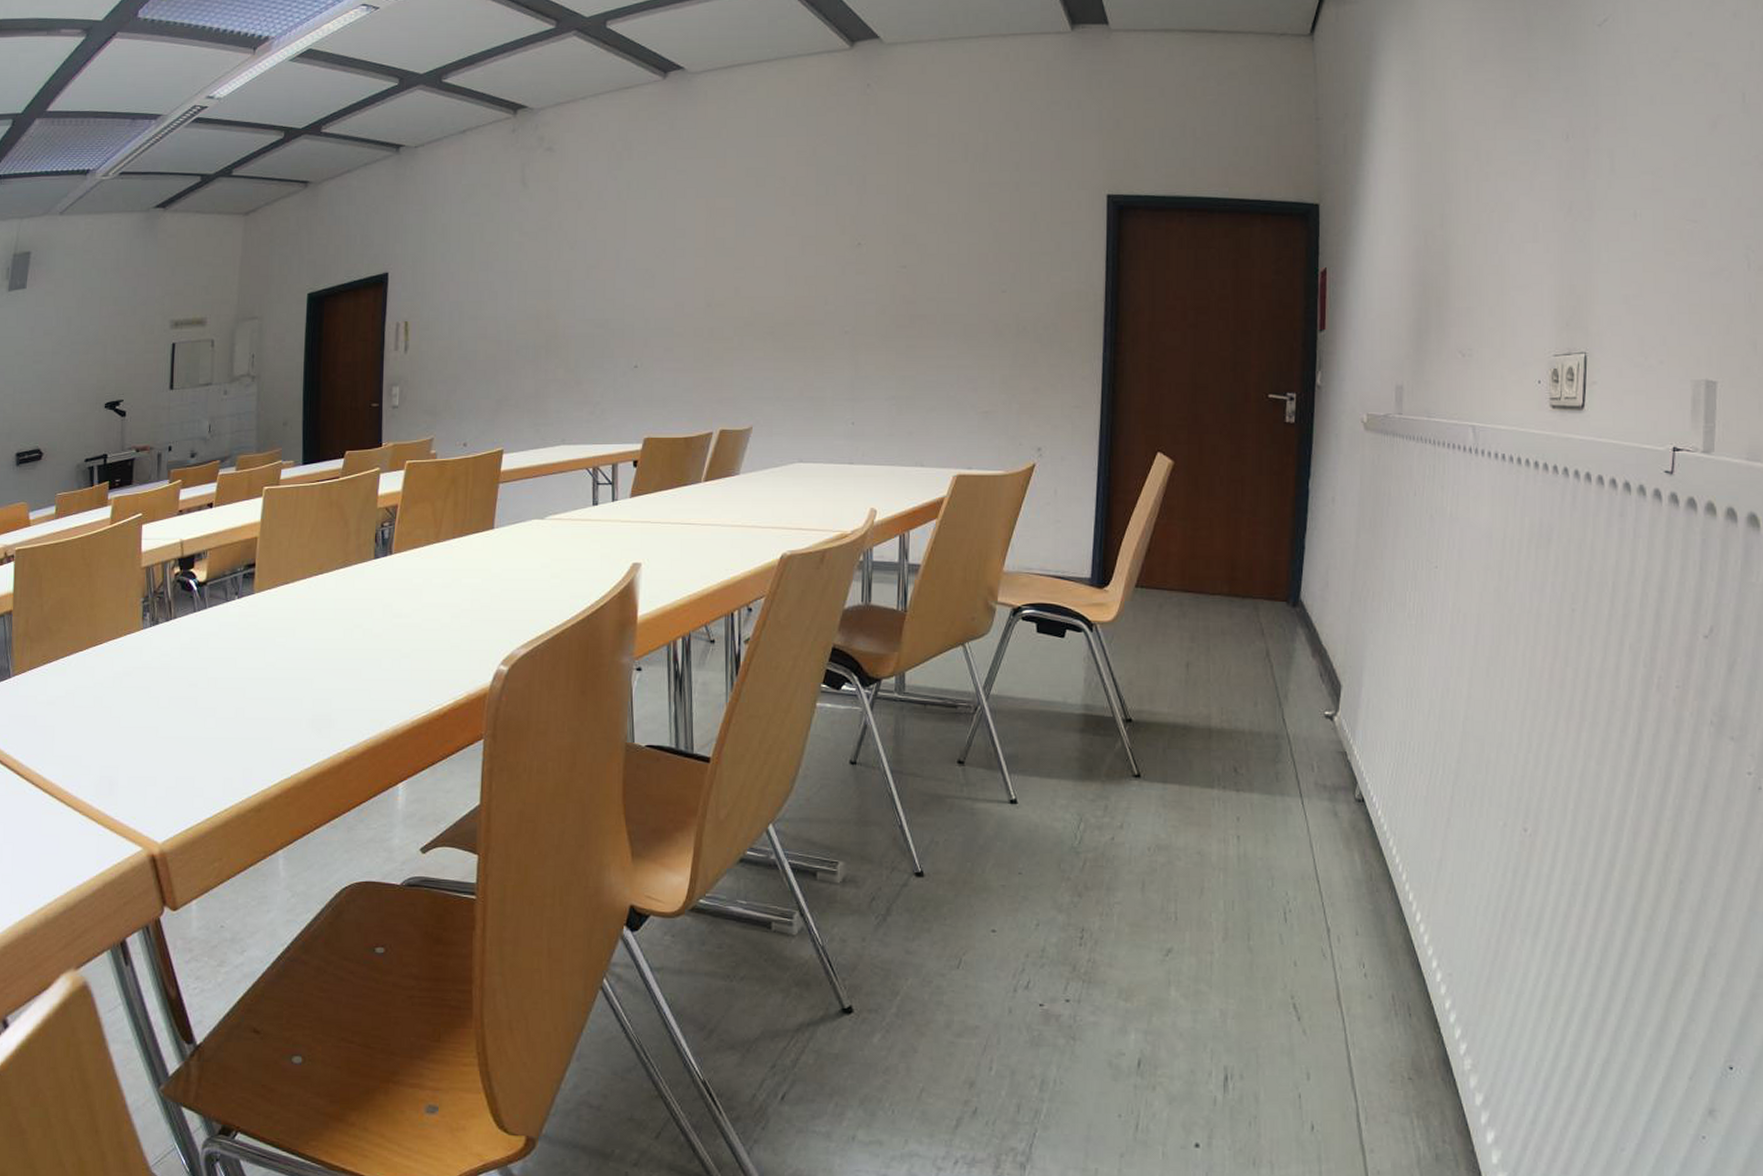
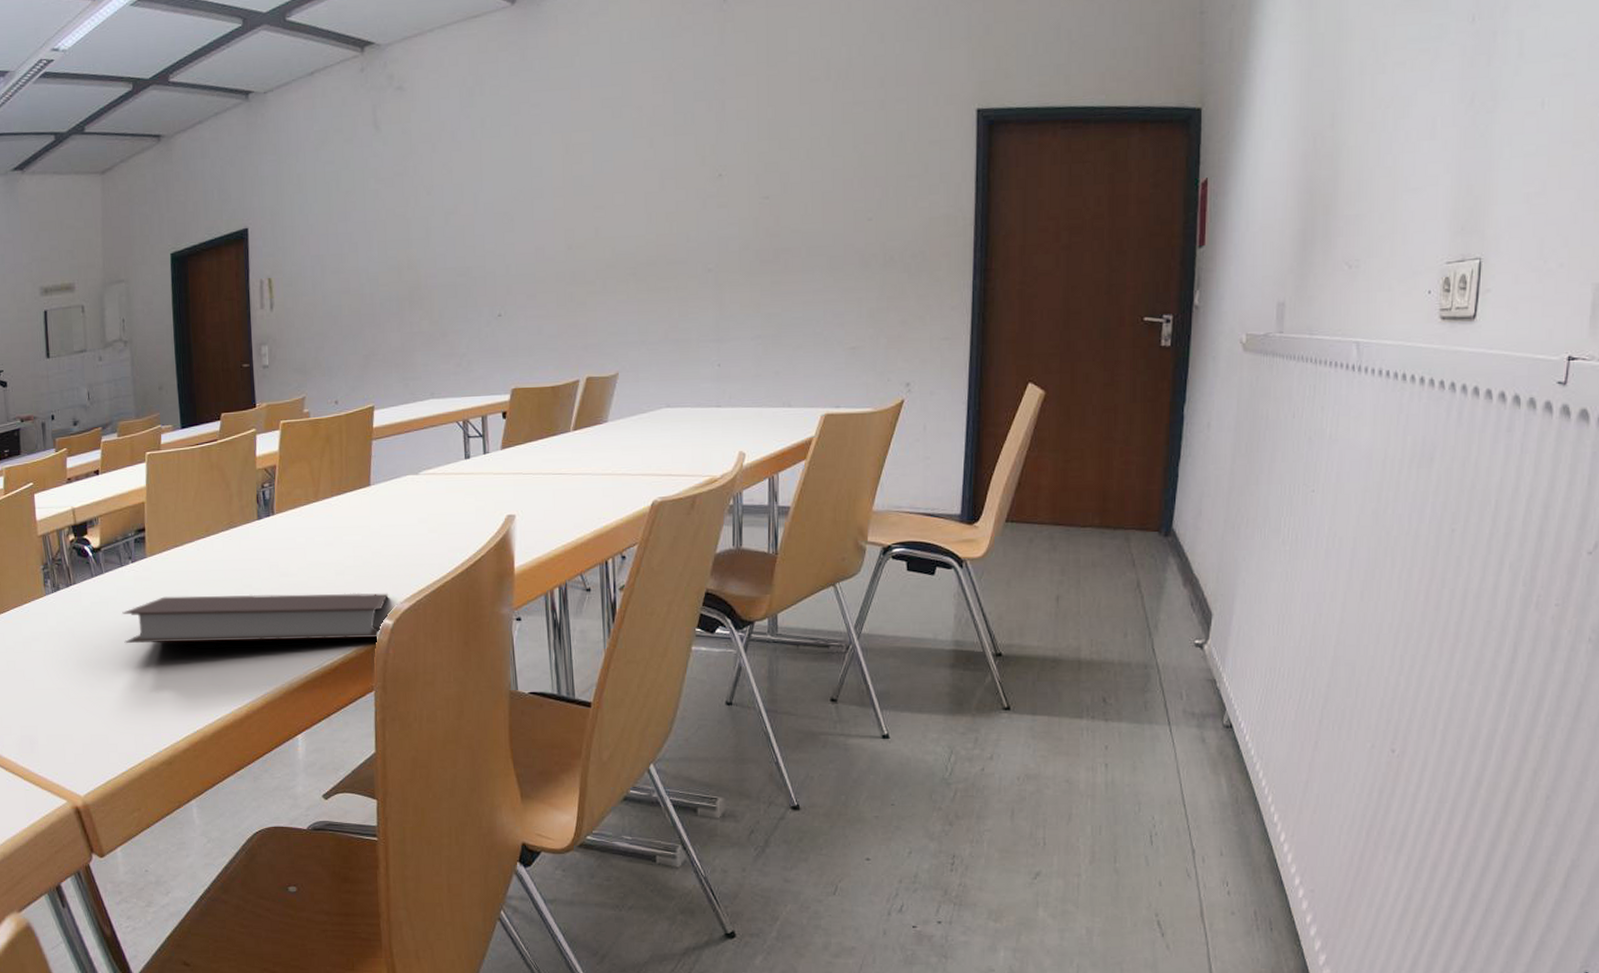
notebook: none [222,634,506,684] -> present [122,592,389,644]

